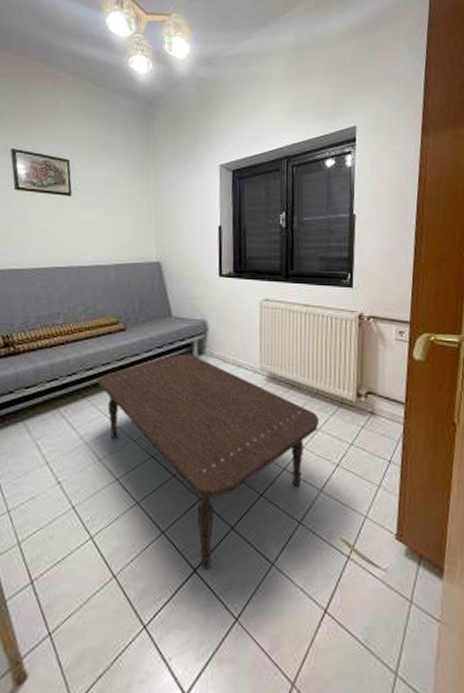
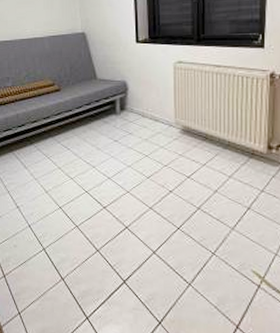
coffee table: present [98,353,320,570] -> none [42,109,231,283]

